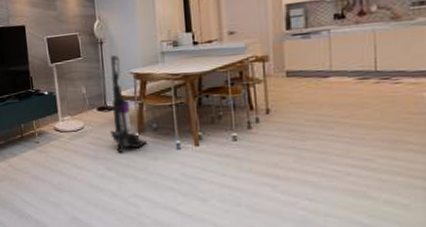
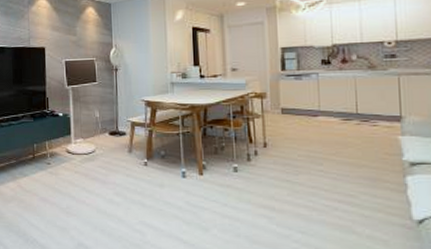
vacuum cleaner: present [110,55,148,153] -> none [120,83,155,179]

